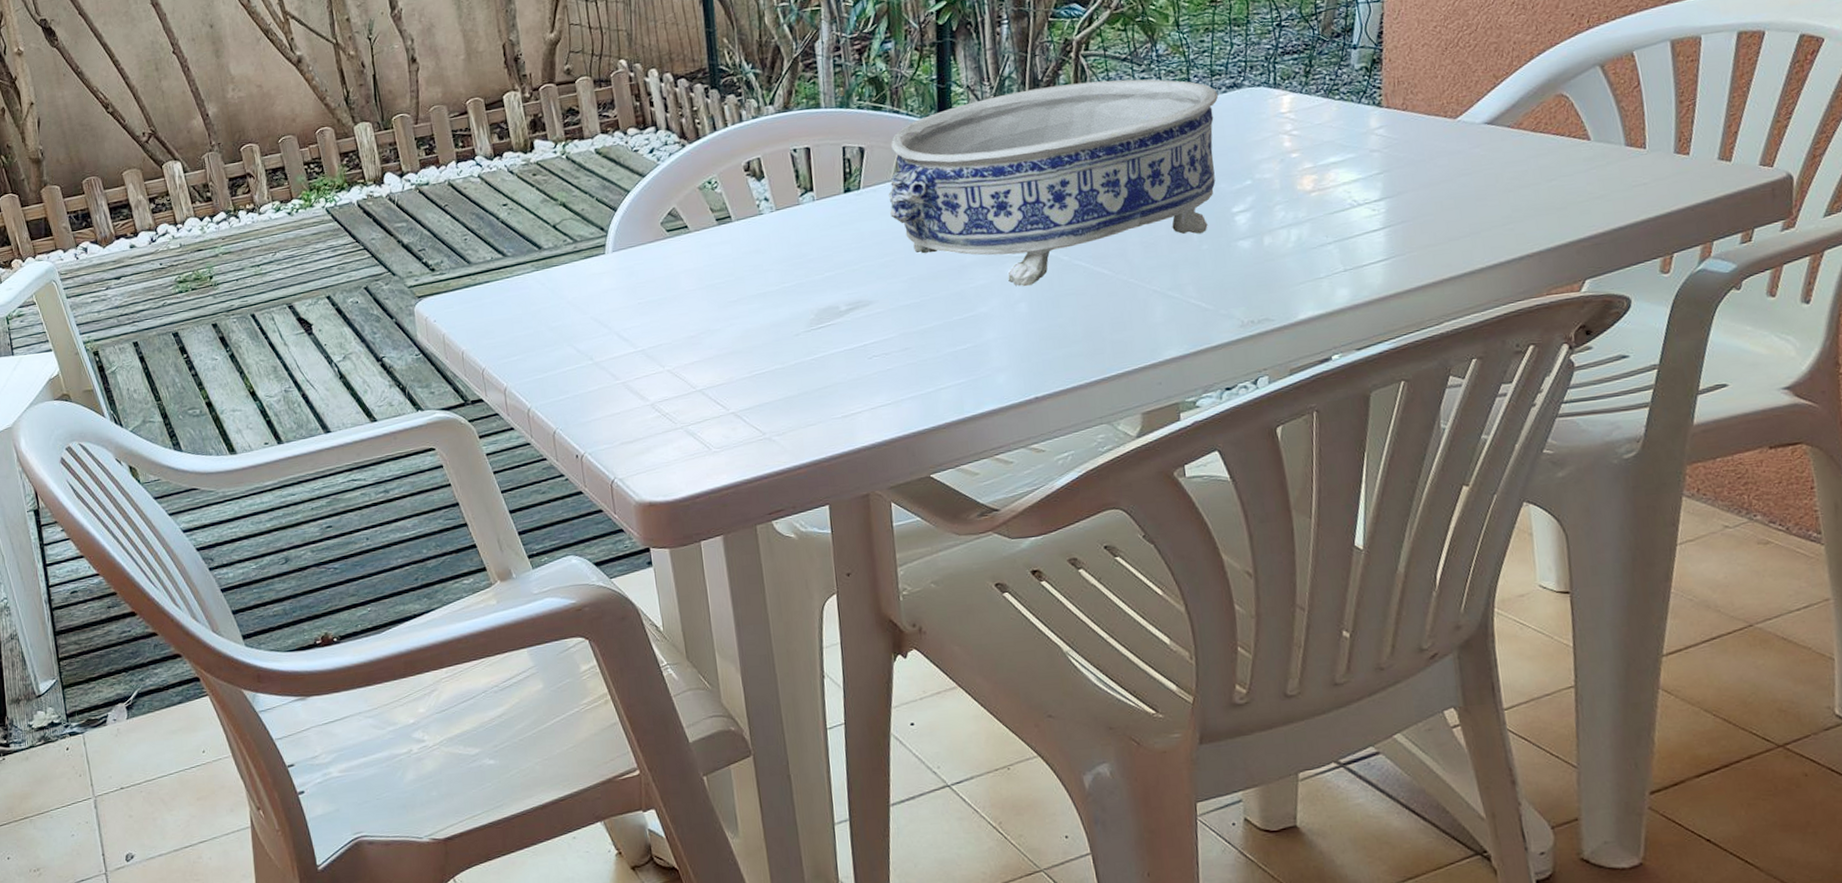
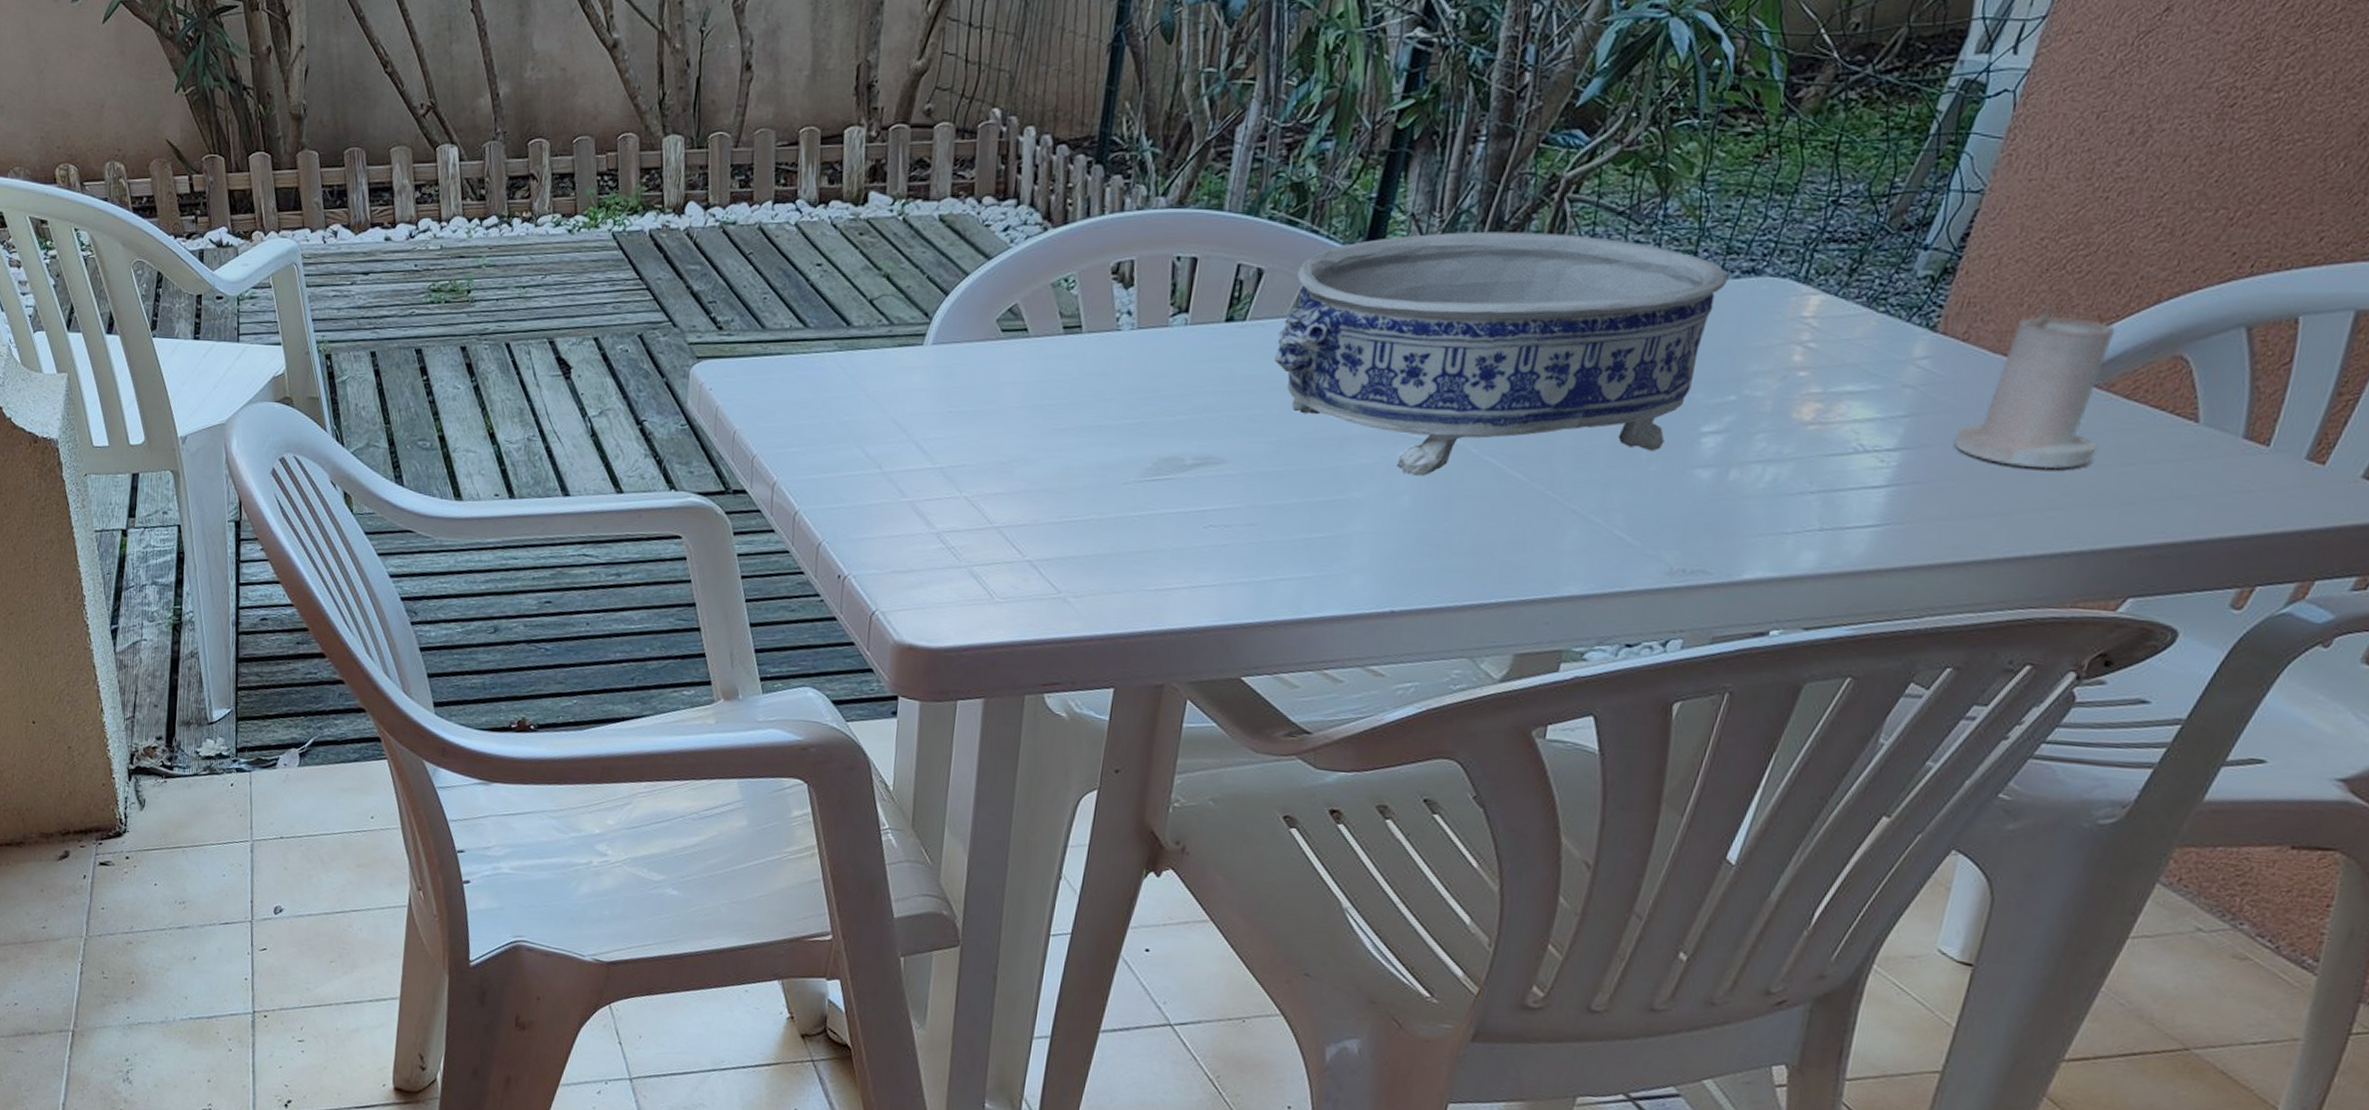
candle: none [1420,73,1525,196] -> present [1952,305,2116,469]

